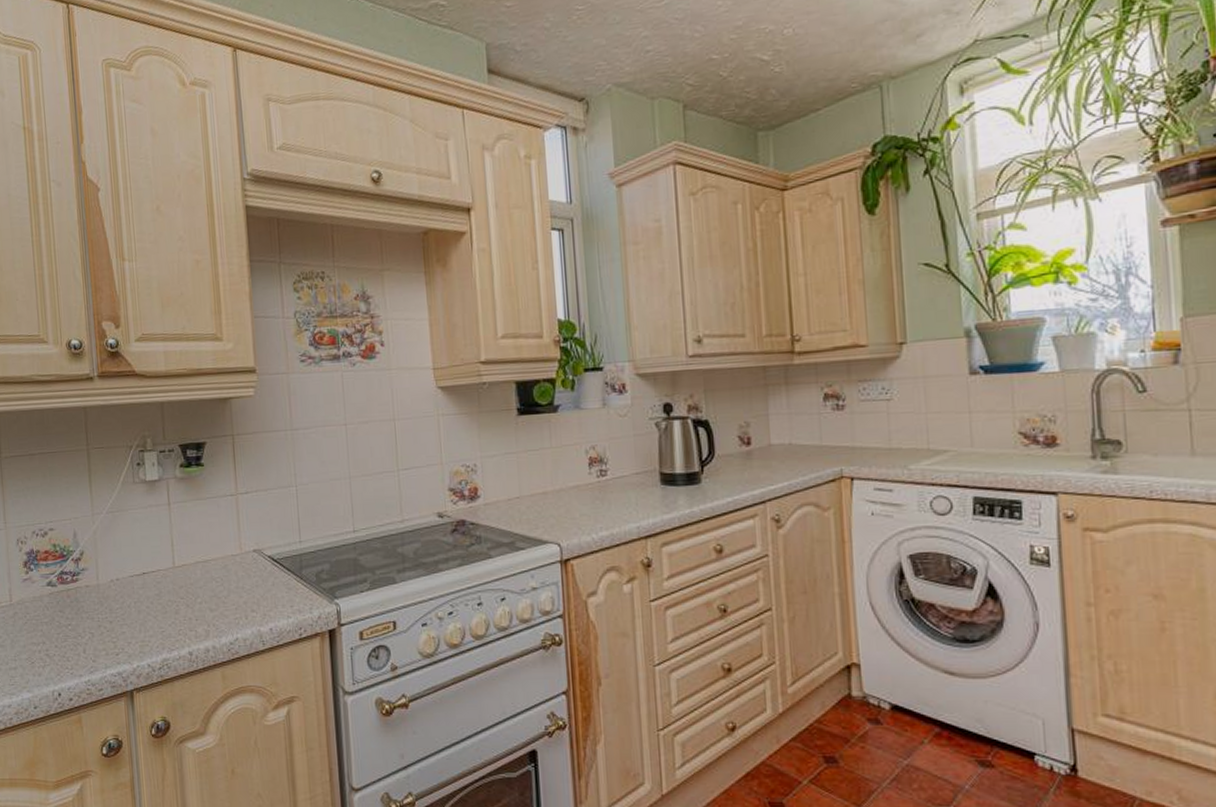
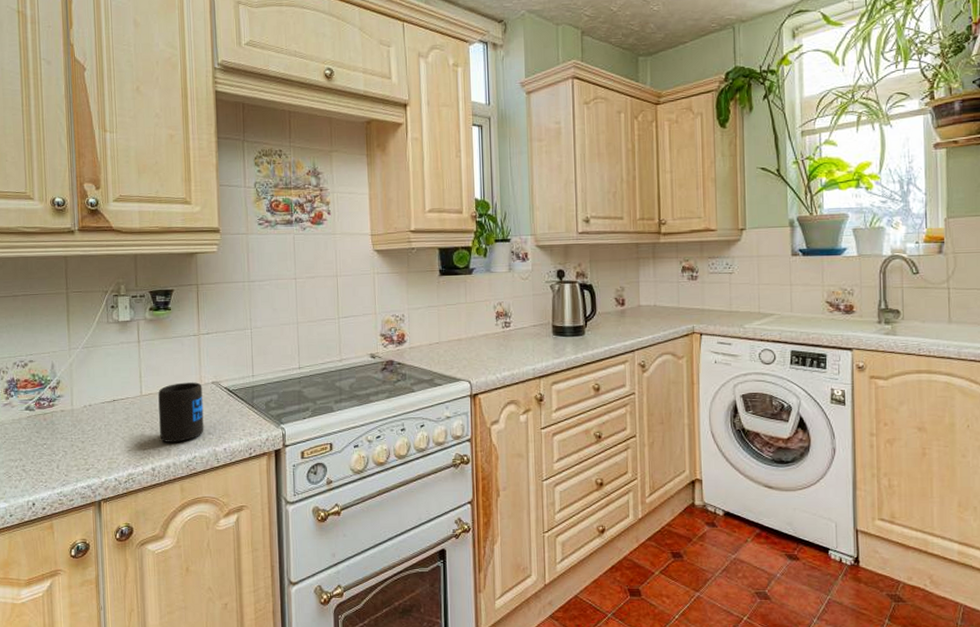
mug: none [193,550,247,622] -> present [158,382,204,442]

